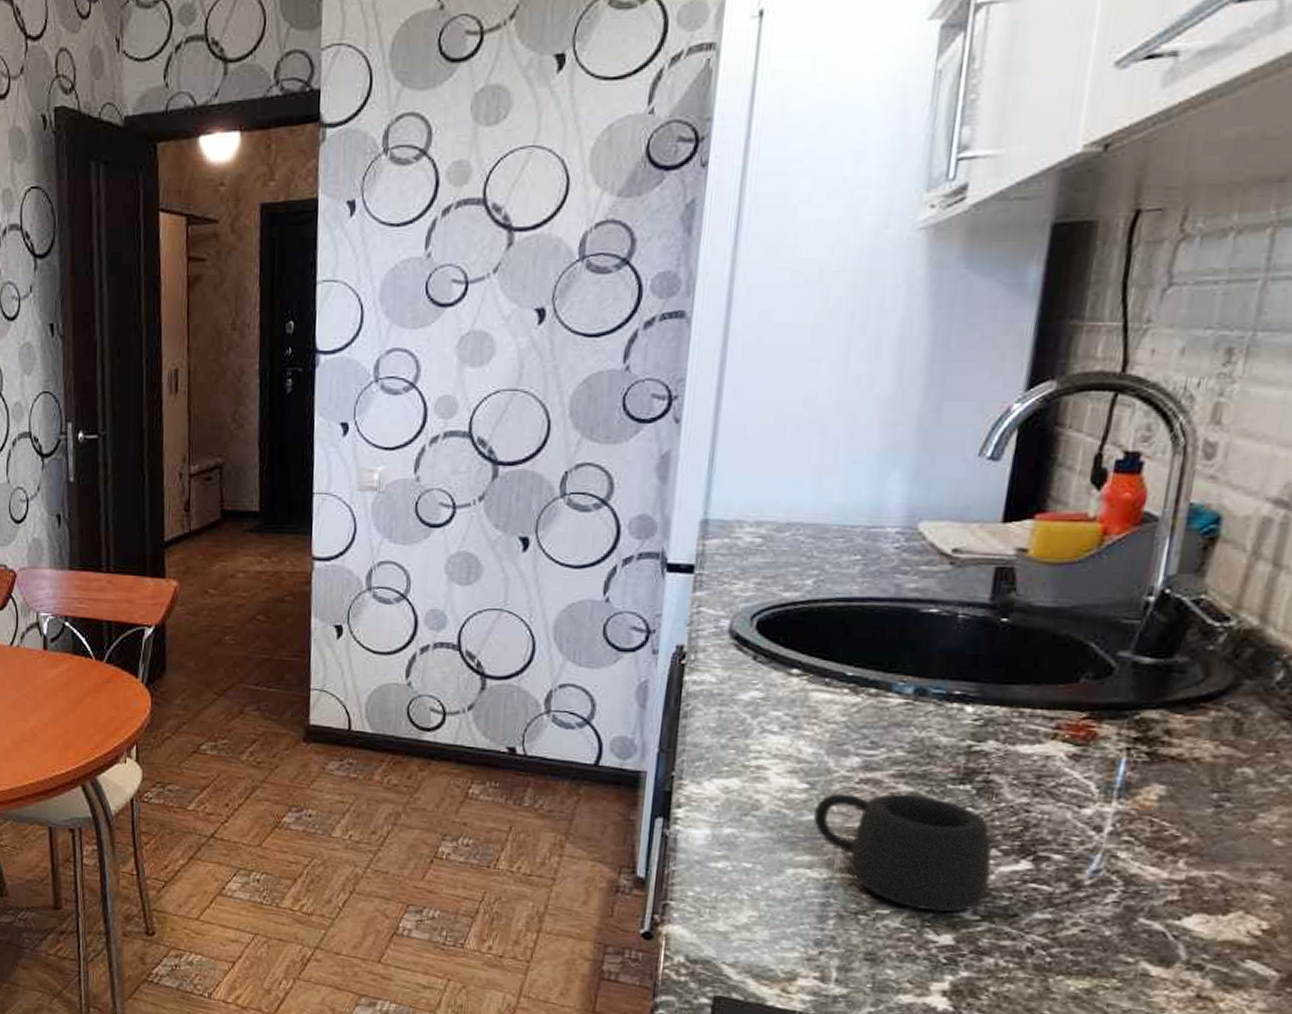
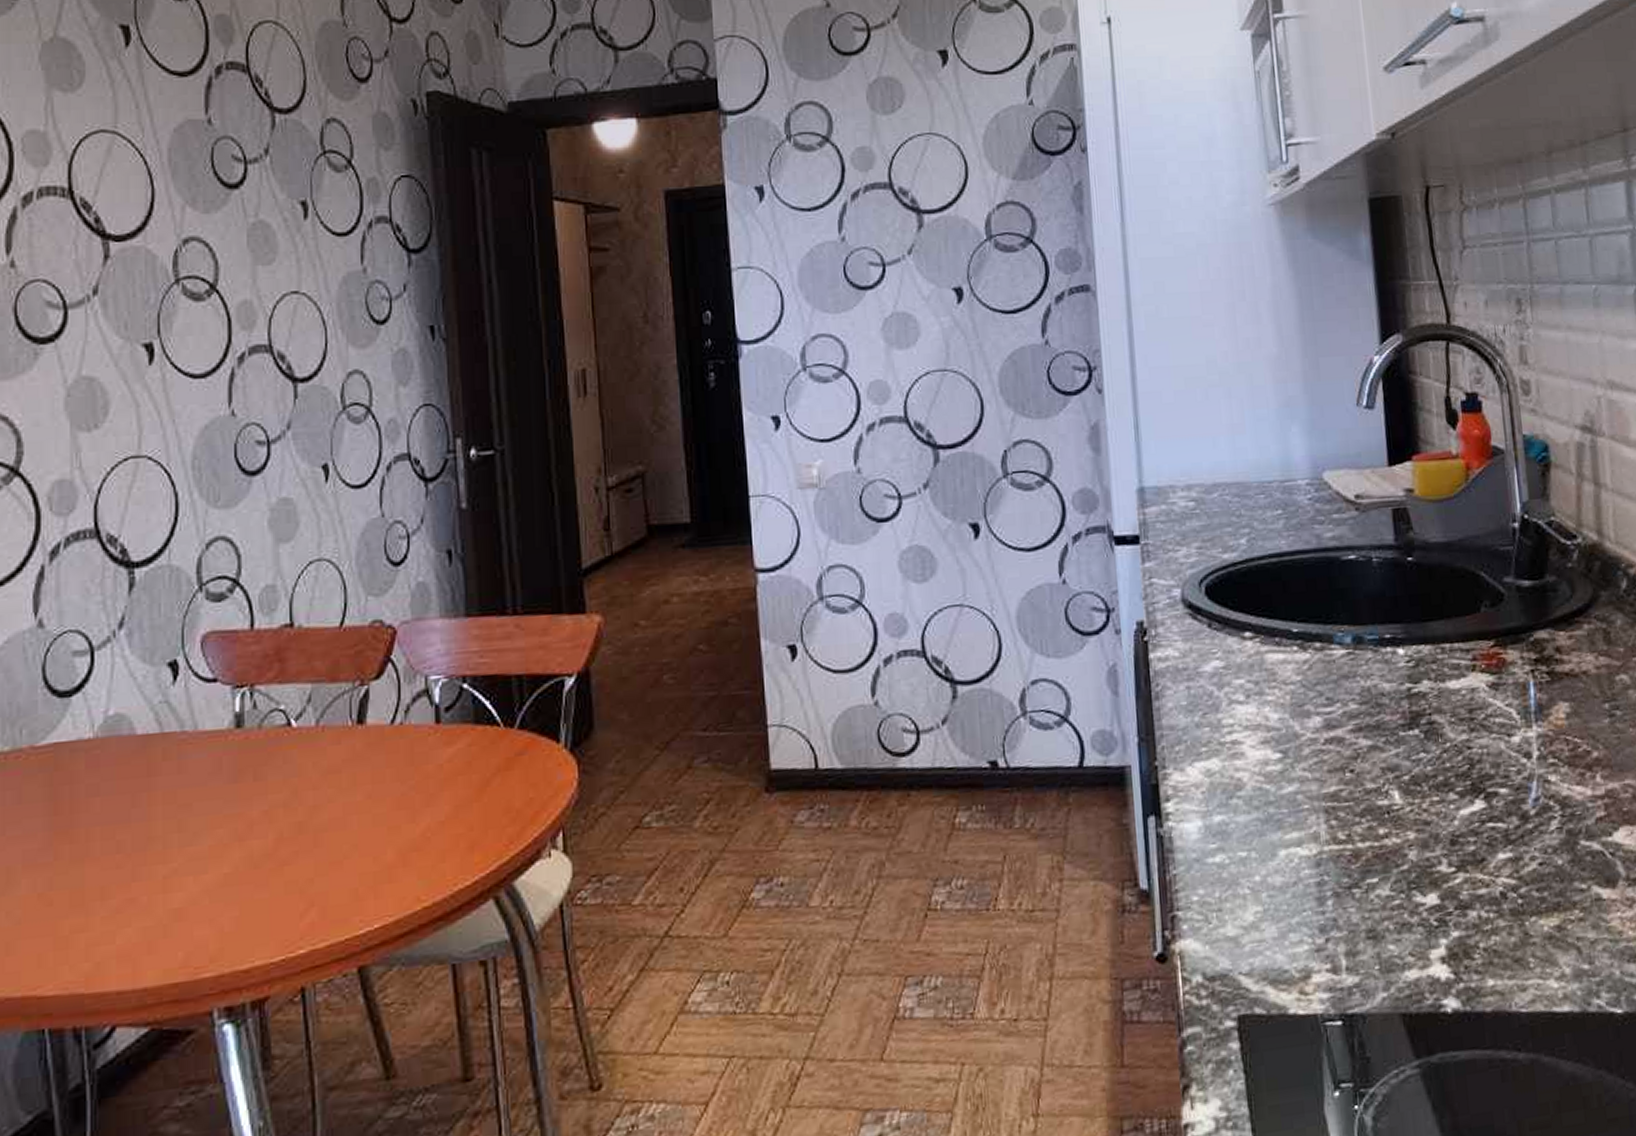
mug: present [814,793,992,912] -> none [1292,747,1456,871]

